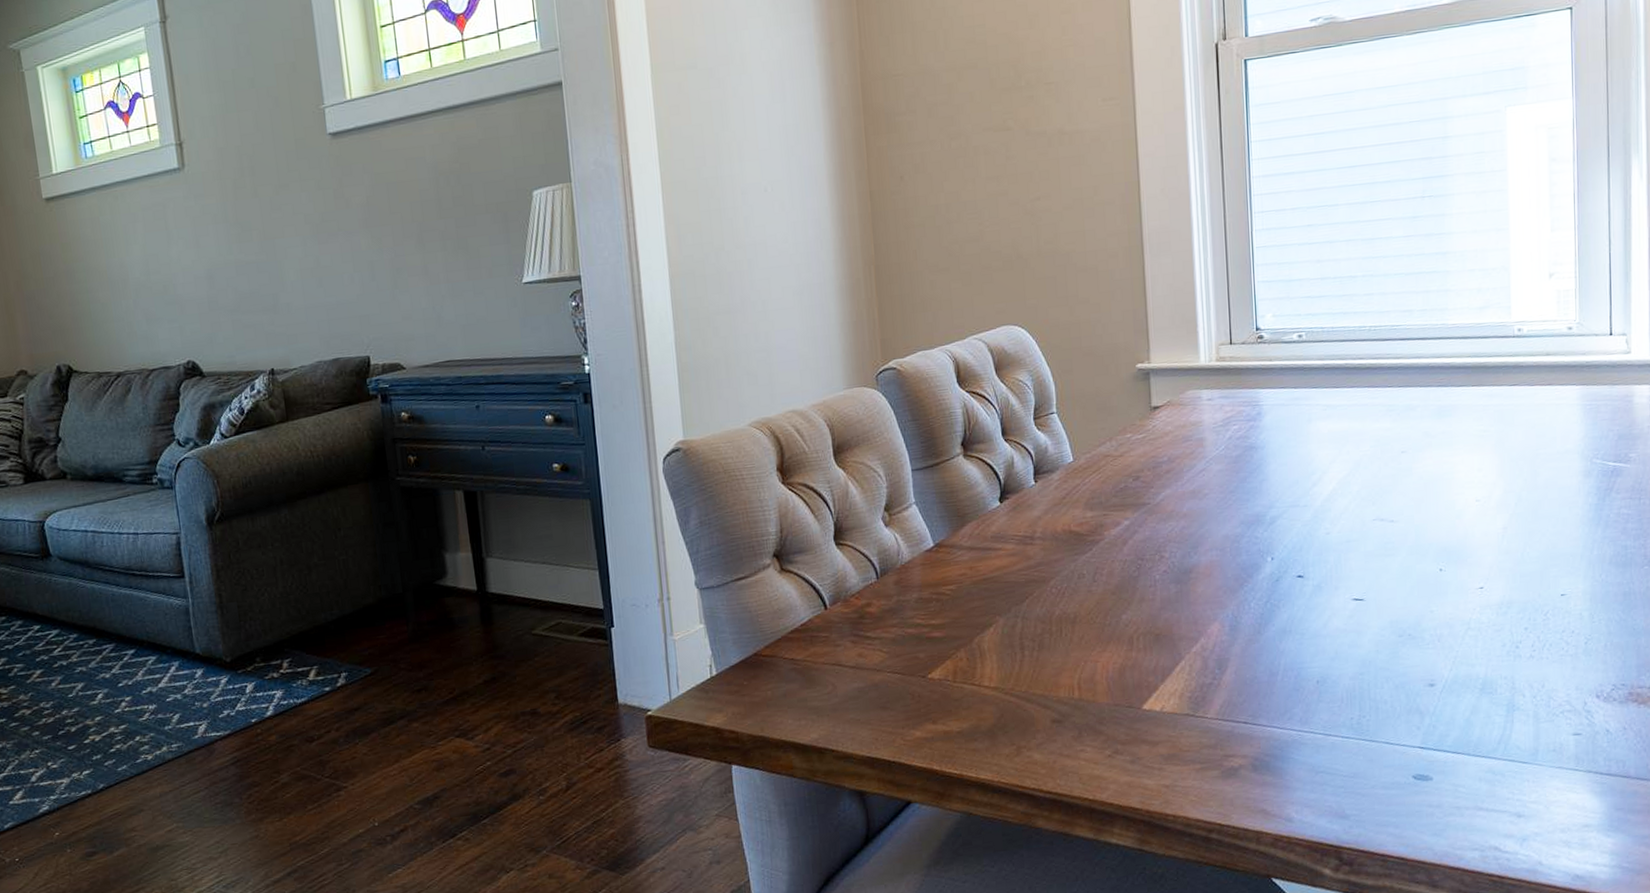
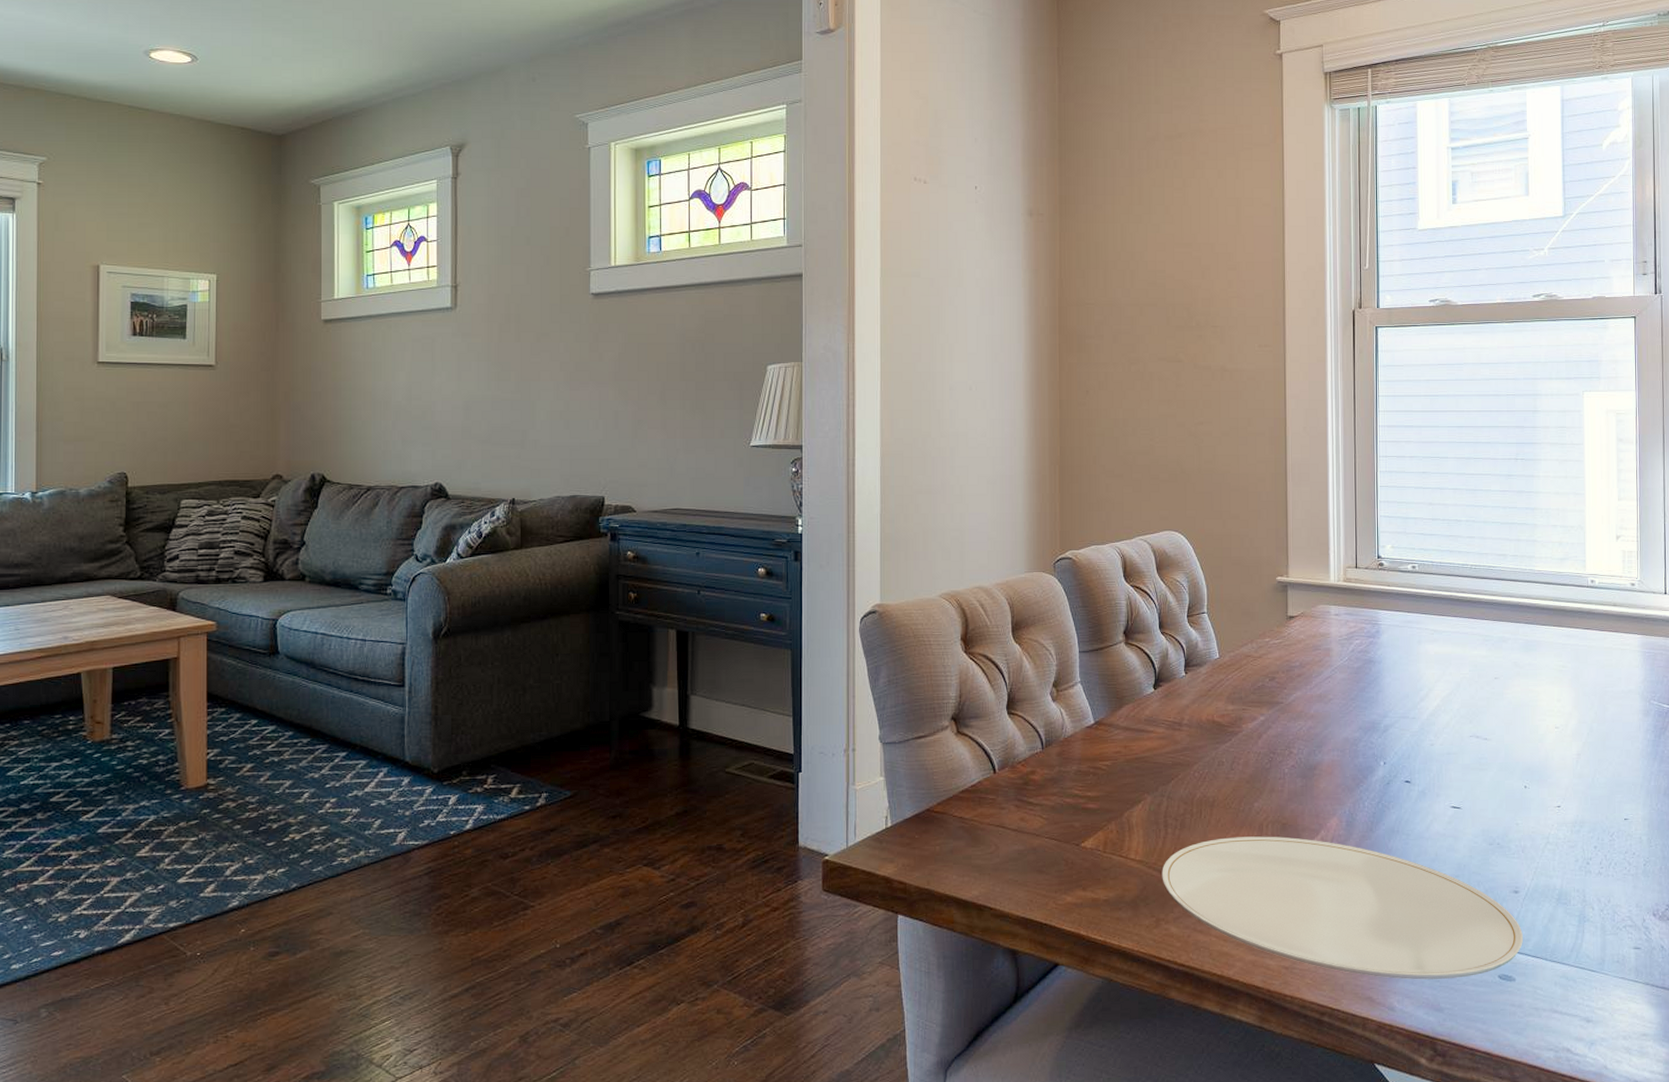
plate: none [1020,648,1442,789] -> present [1162,836,1524,980]

